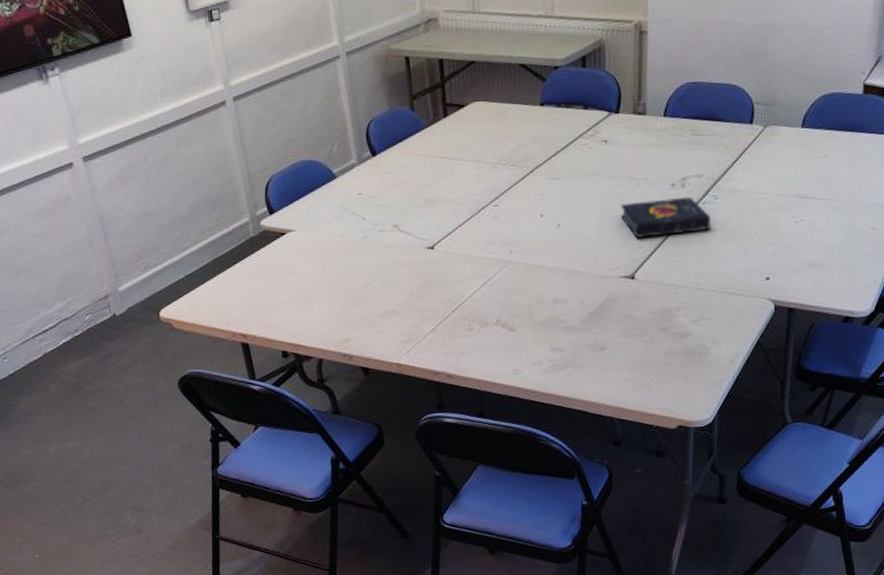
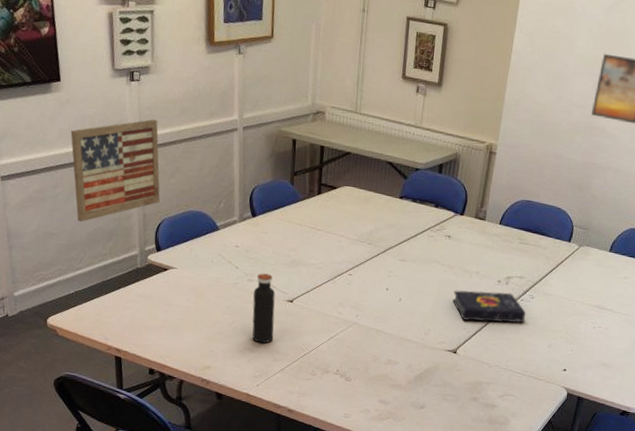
wall art: none [151,61,265,195] -> present [70,119,161,222]
water bottle: none [386,220,418,302] -> present [252,273,275,344]

